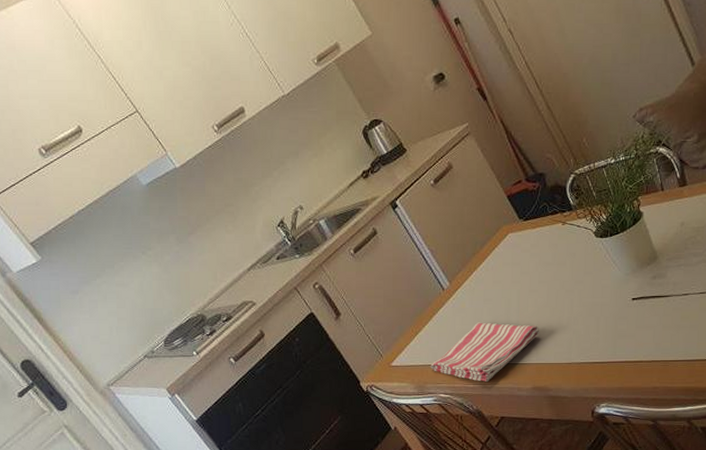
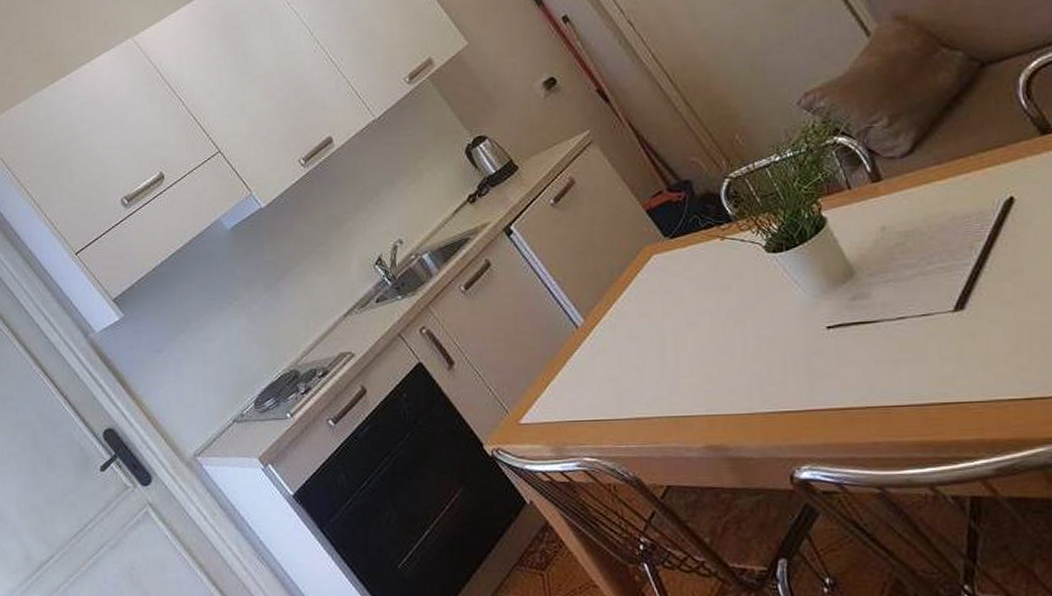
dish towel: present [430,321,539,382] -> none [569,364,706,441]

